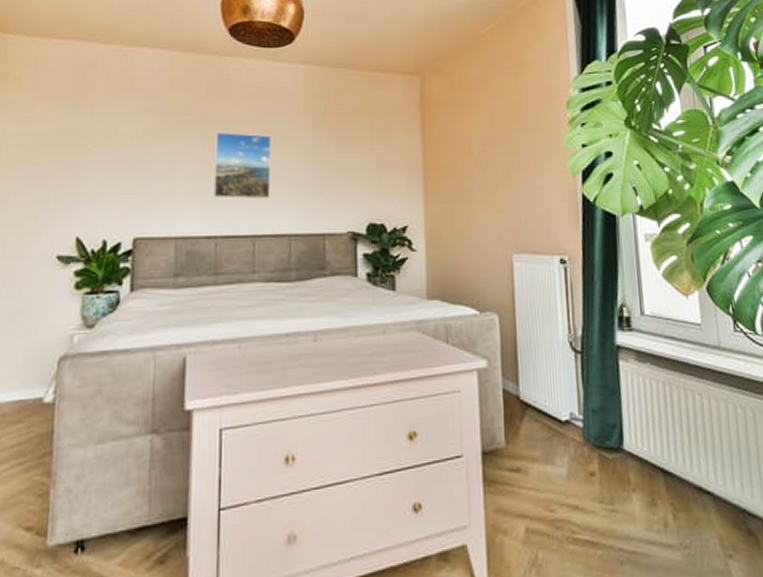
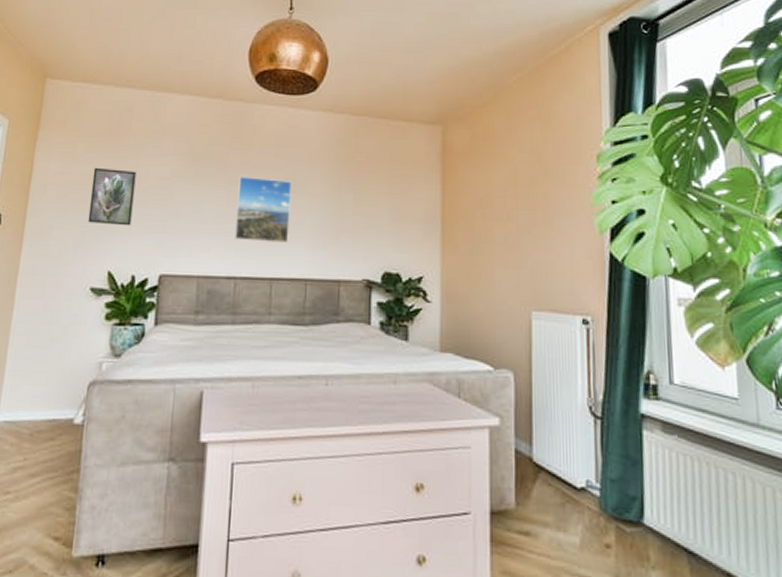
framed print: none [51,127,104,188] -> present [87,167,137,226]

